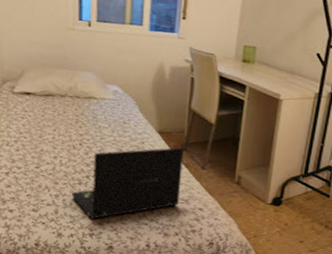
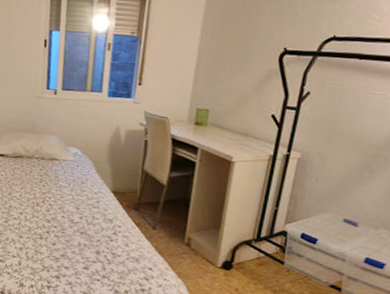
laptop: present [71,147,184,219] -> none [33,207,136,272]

